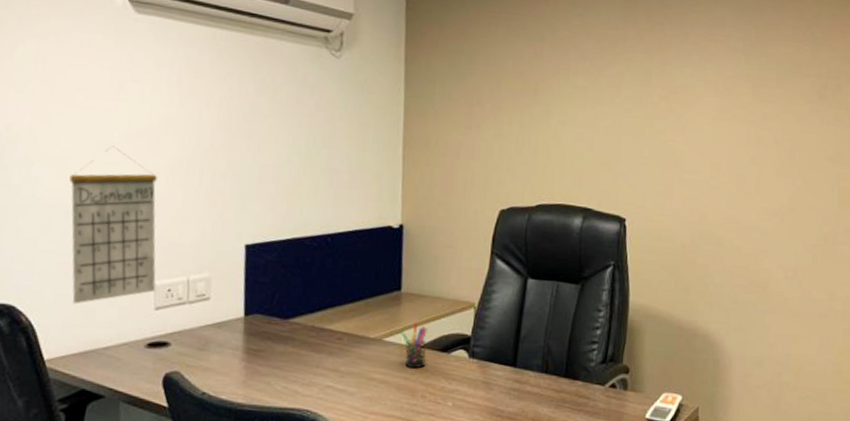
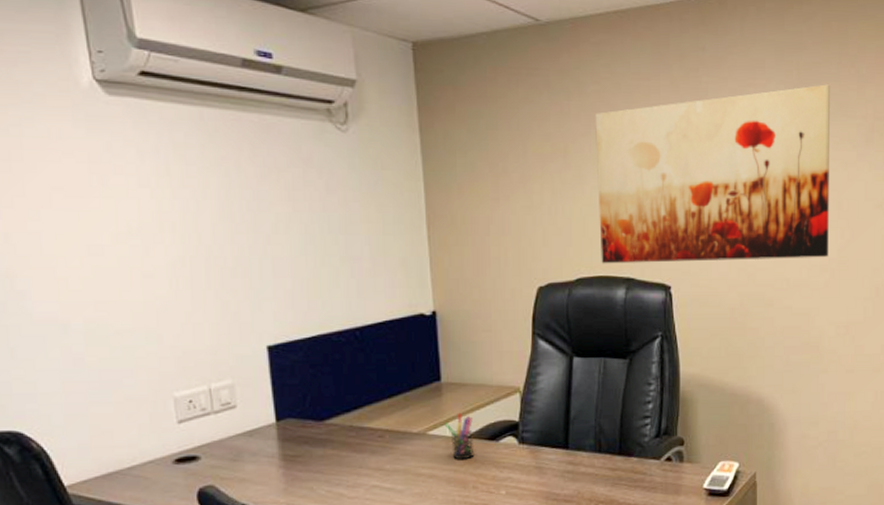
calendar: present [69,146,157,304] -> none [60,249,175,425]
wall art: none [561,44,787,203] -> present [595,84,831,264]

